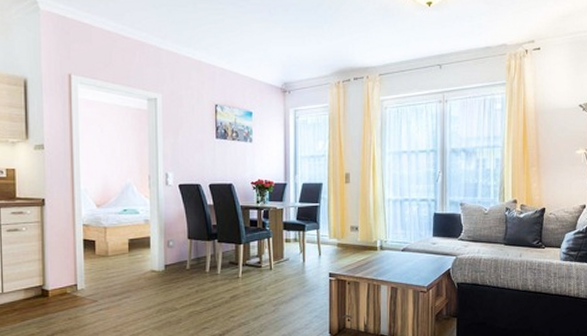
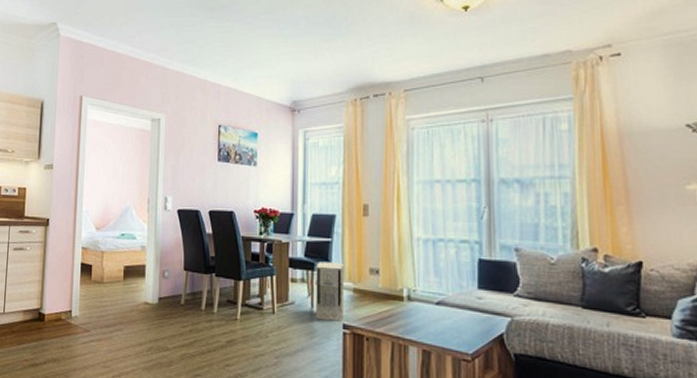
air purifier: none [307,223,330,272] -> present [316,262,345,322]

